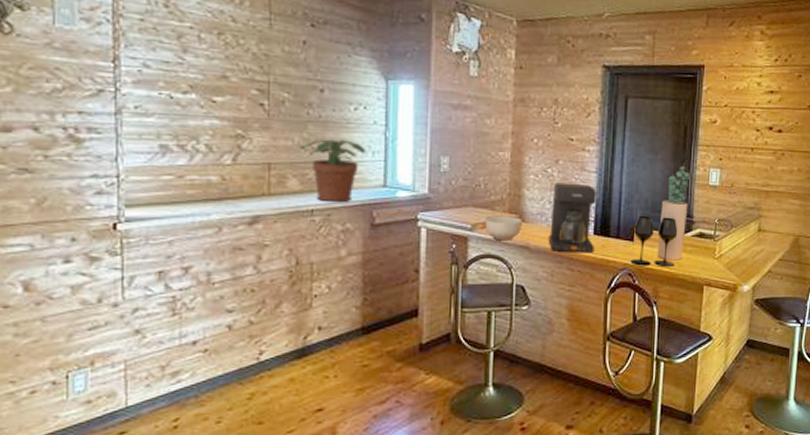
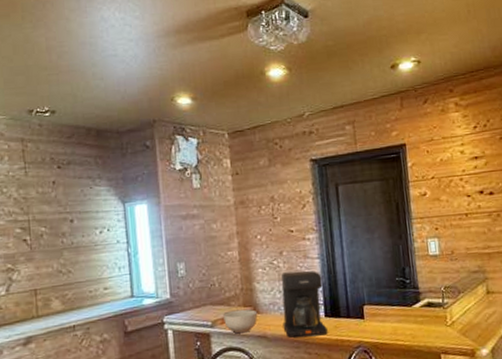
potted plant: present [301,139,366,203] -> none [59,260,113,318]
wine glass: present [630,215,678,266] -> none [363,291,408,342]
vase: present [657,162,691,261] -> none [385,237,415,334]

